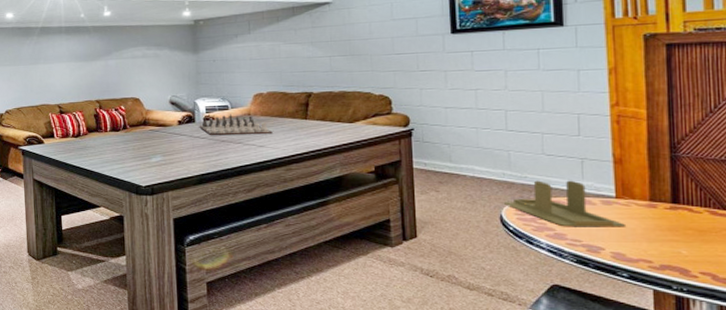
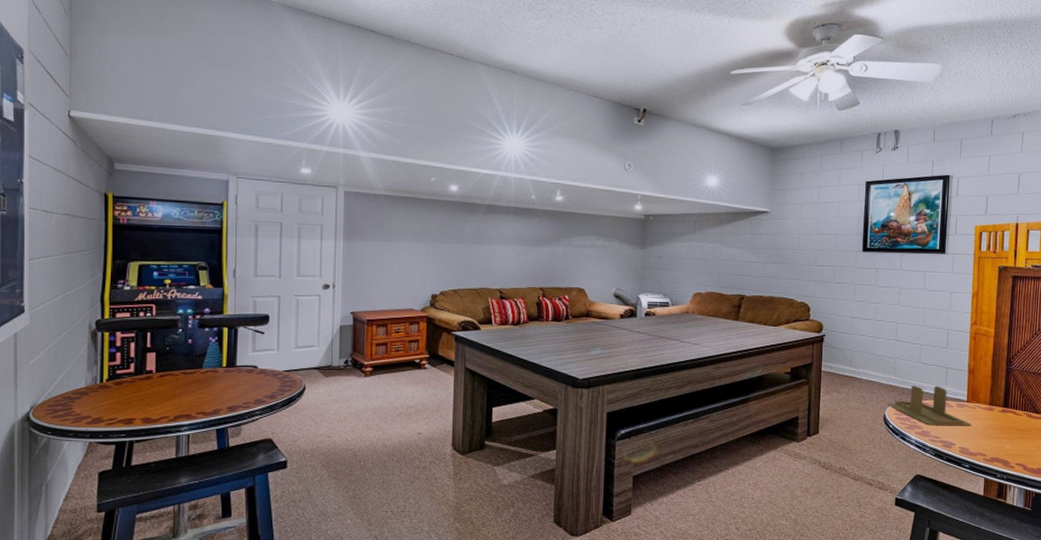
chess set: present [199,114,273,136] -> none [640,311,707,333]

